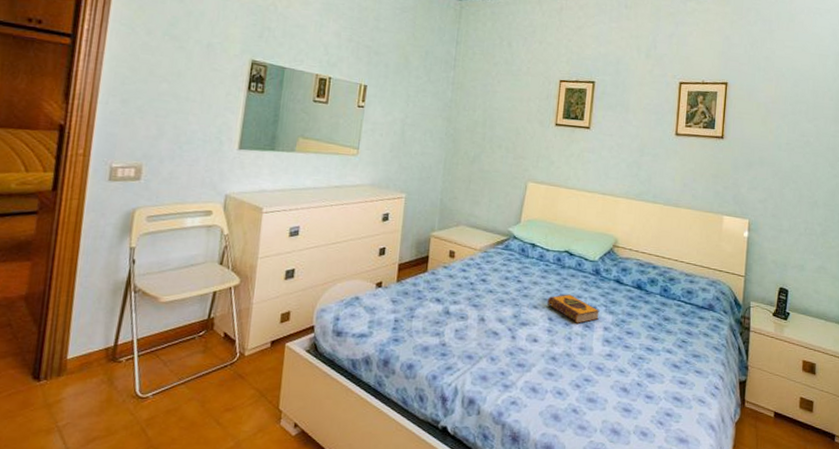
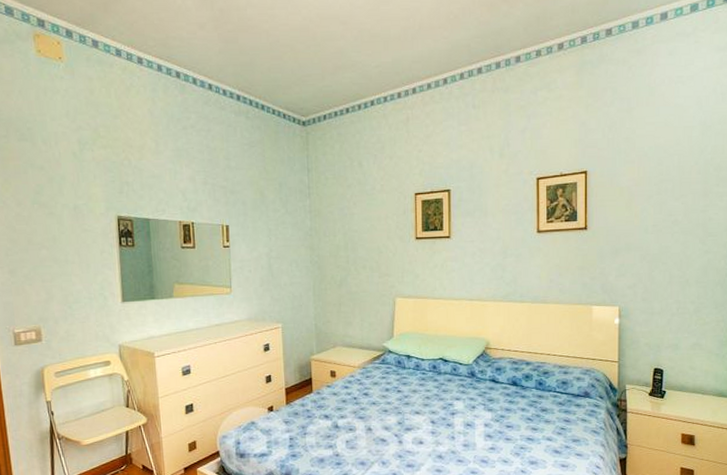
hardback book: present [546,294,600,324] -> none [427,397,479,423]

